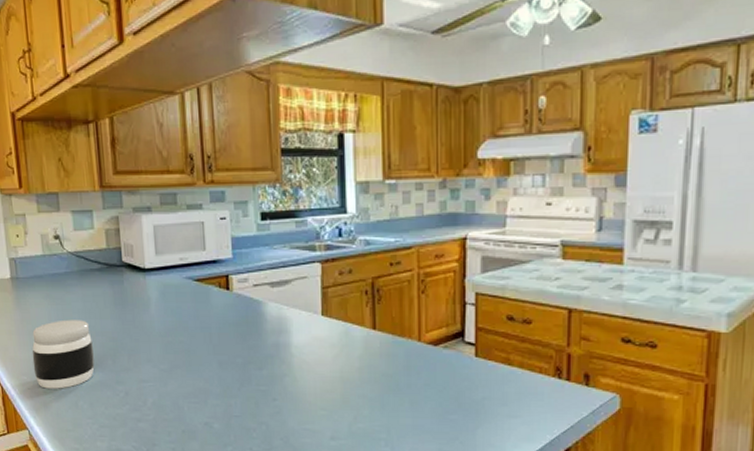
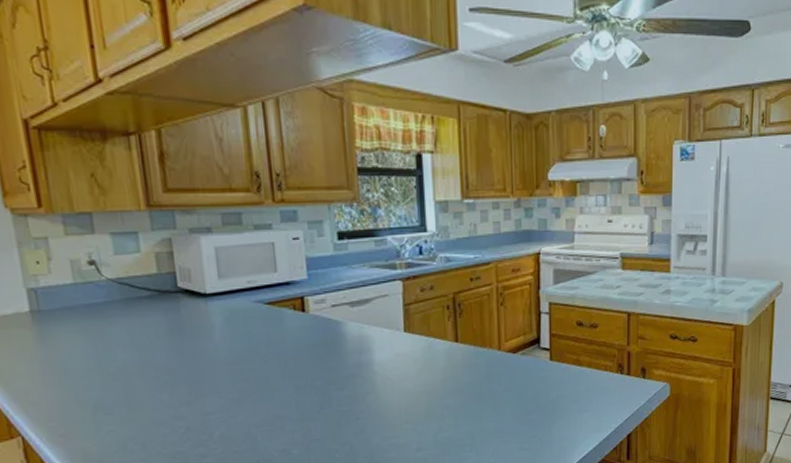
jar: present [32,319,95,389] -> none [62,353,147,434]

